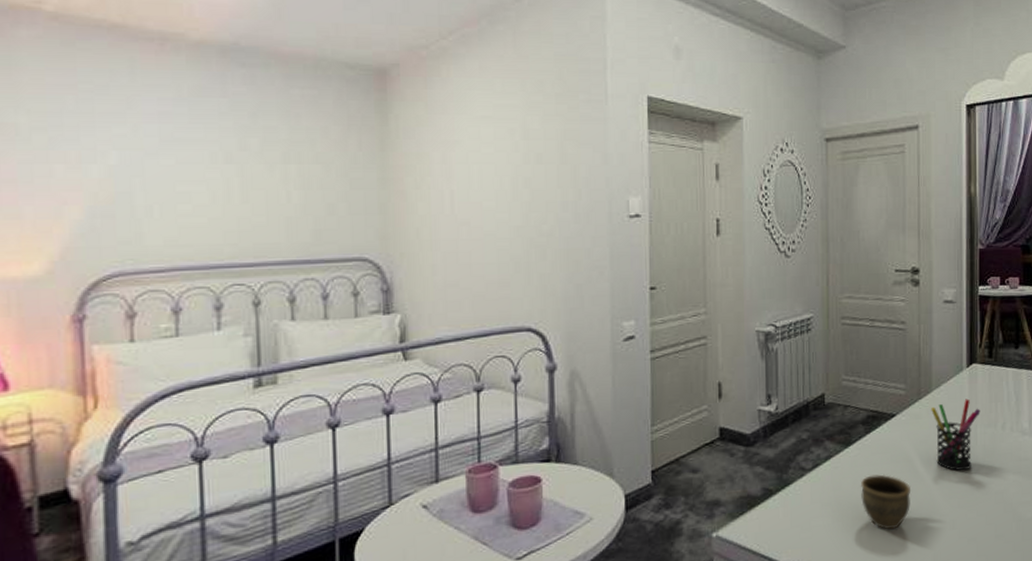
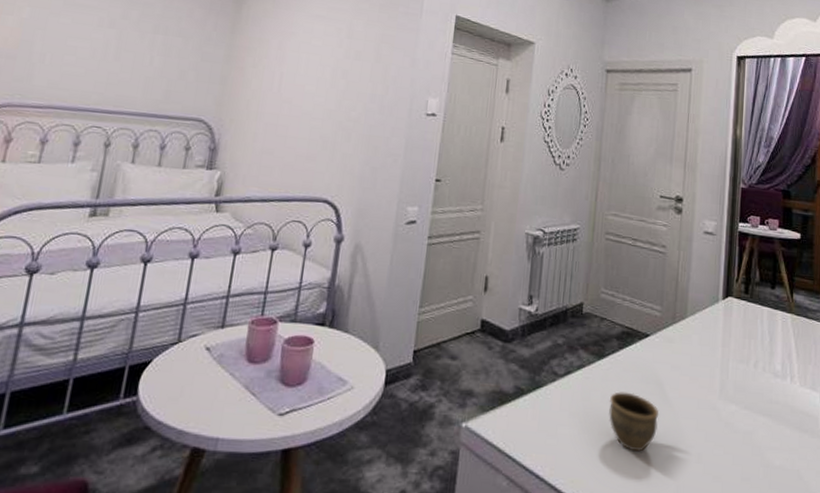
pen holder: present [931,398,980,471] -> none [685,330,734,403]

